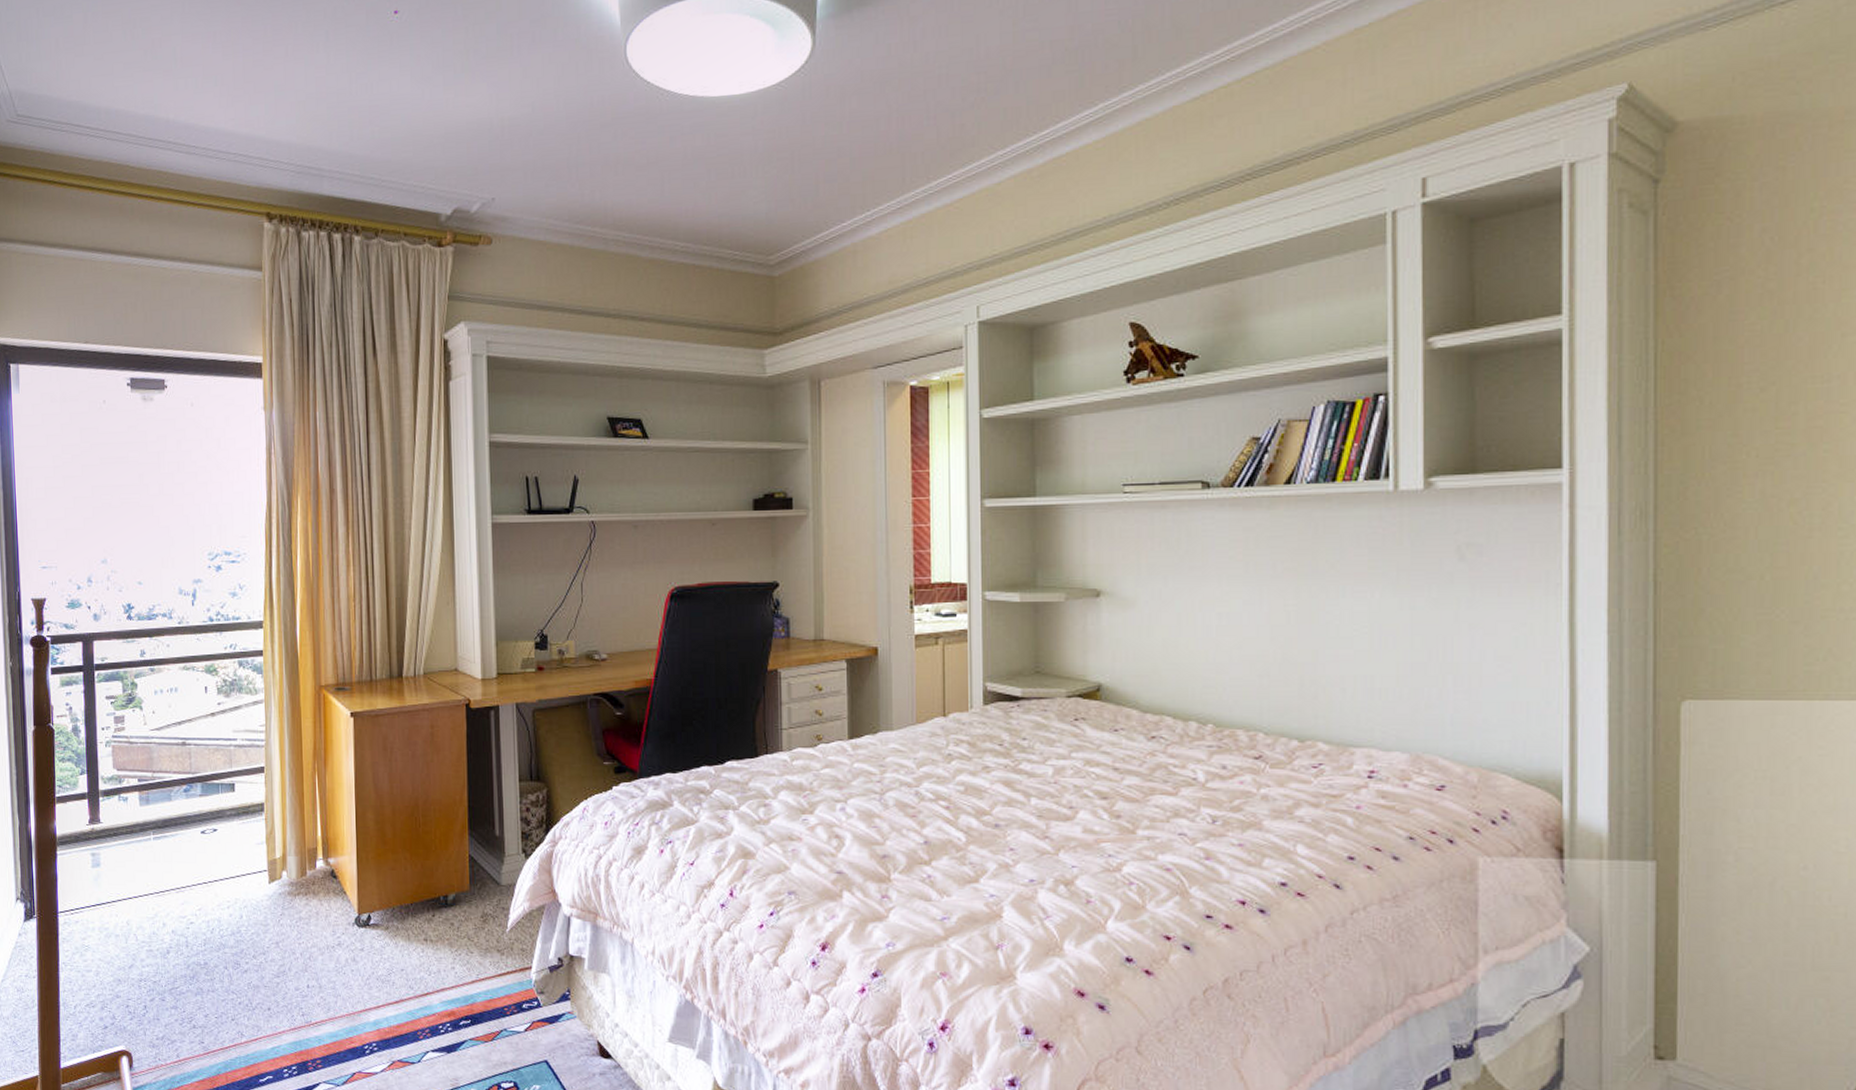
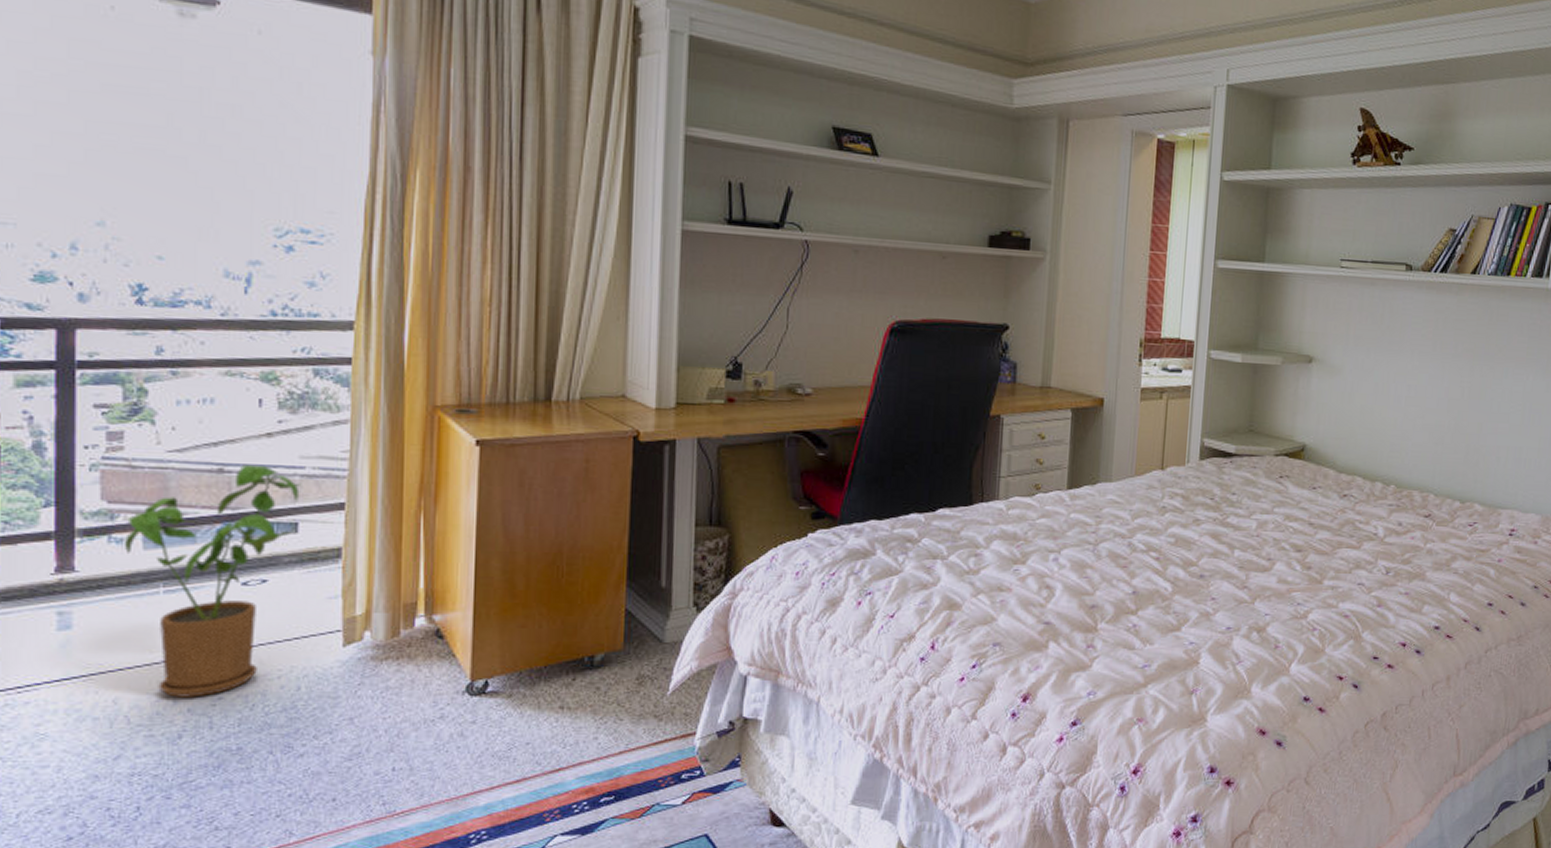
house plant: none [128,738,235,922] -> present [125,464,302,698]

